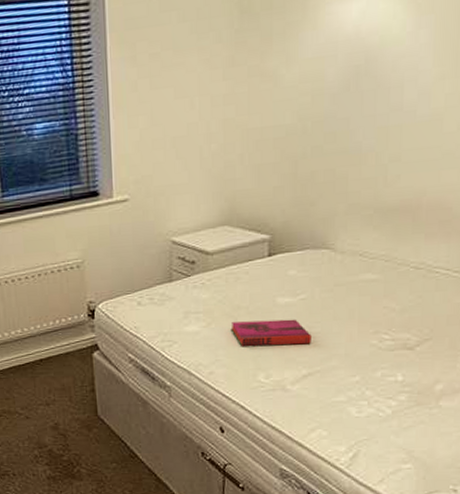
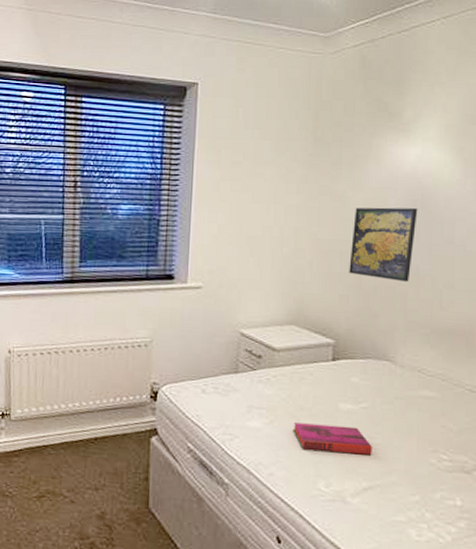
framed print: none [284,75,361,163] -> present [349,207,418,283]

